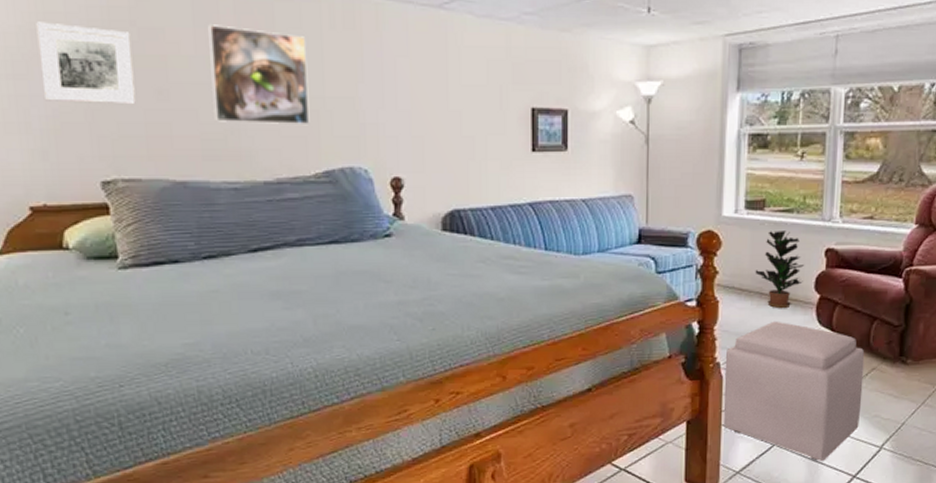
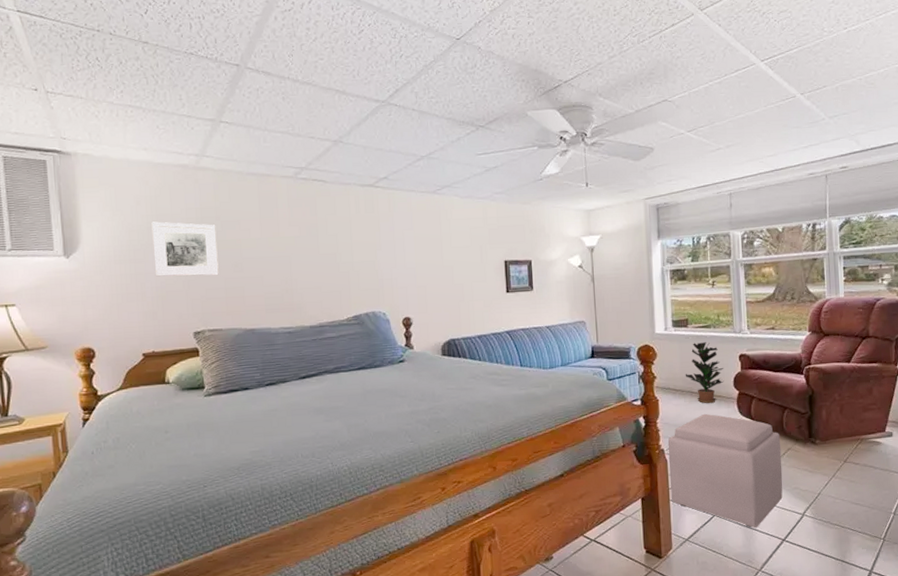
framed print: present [208,25,310,124] -> none [270,215,343,285]

